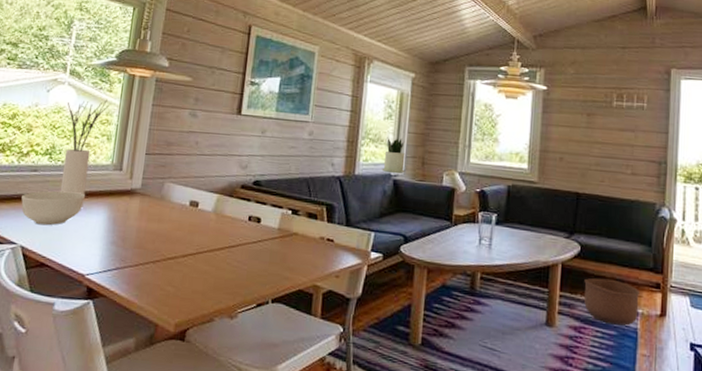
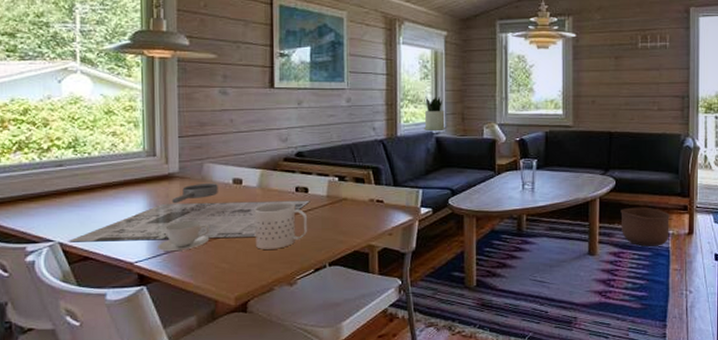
bowl: present [20,190,86,226] -> none [49,183,121,220]
newspaper: none [29,202,262,262] -> present [68,183,310,243]
vase: present [60,99,109,209] -> none [83,84,131,199]
teacup: none [109,238,161,268] -> present [158,221,210,251]
mug: none [202,229,257,279] -> present [254,202,308,251]

